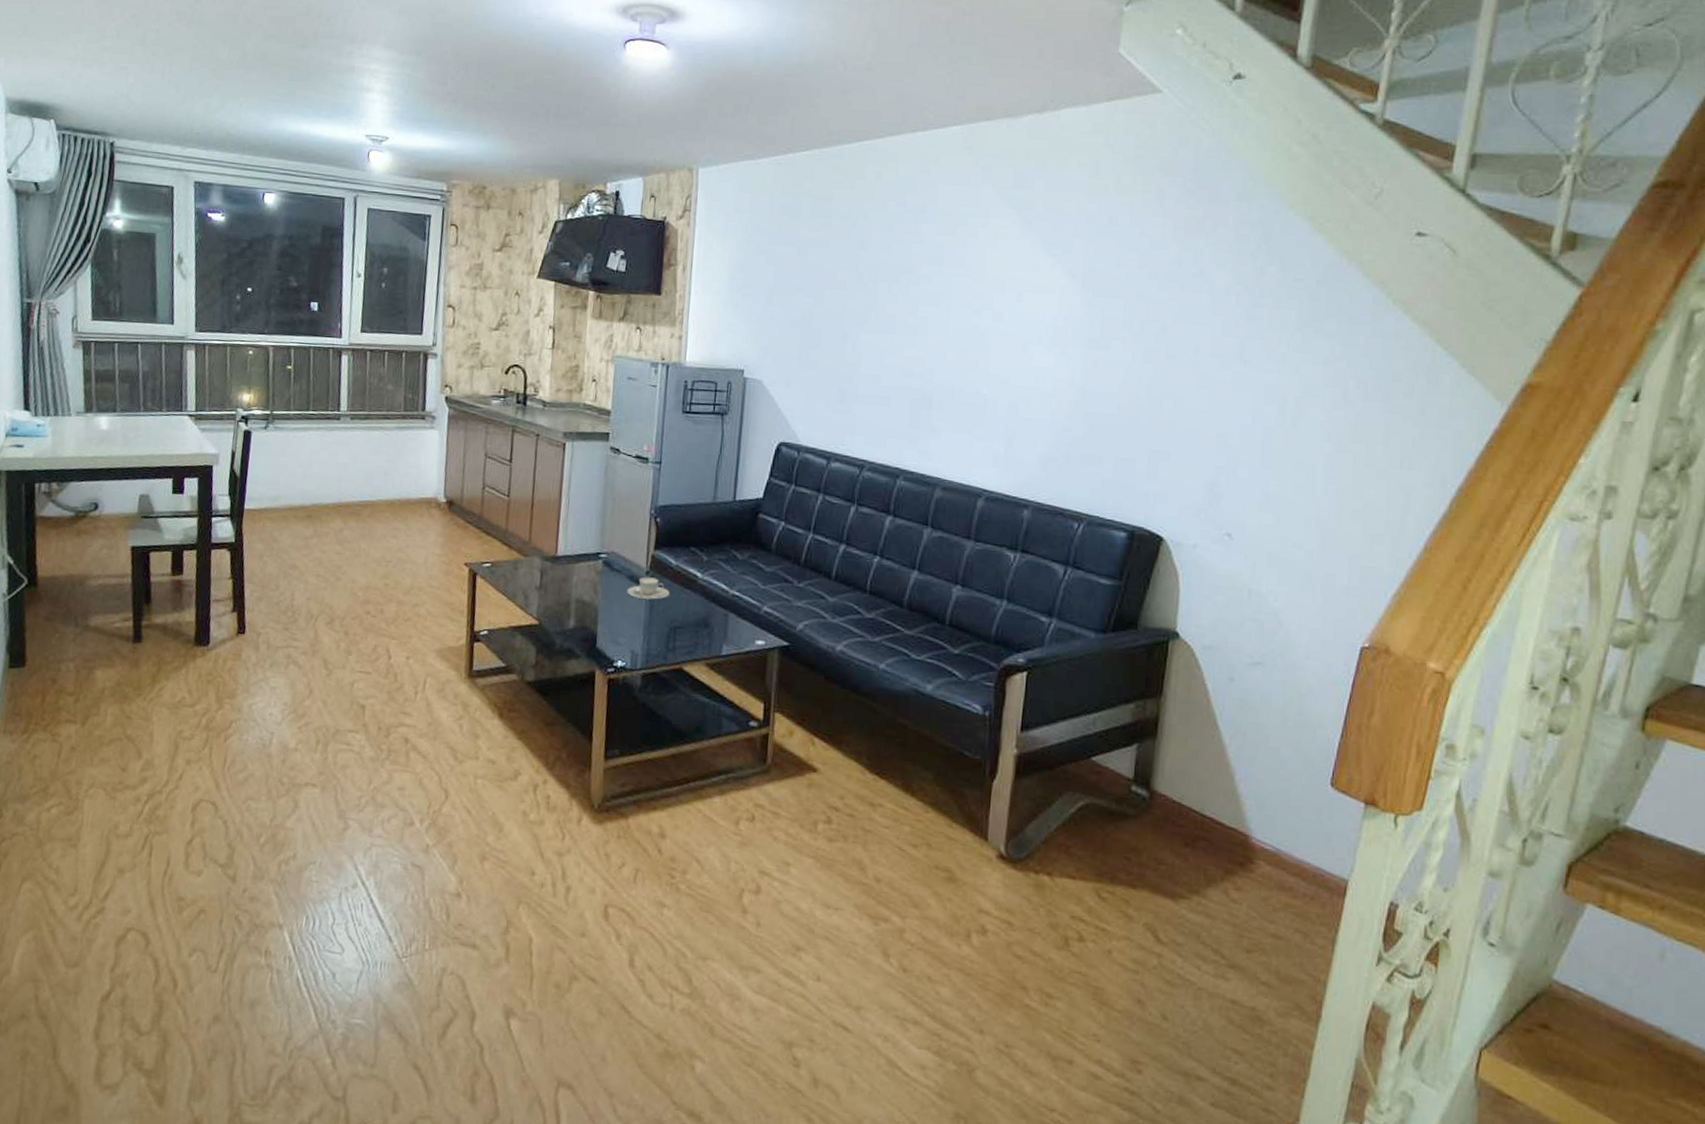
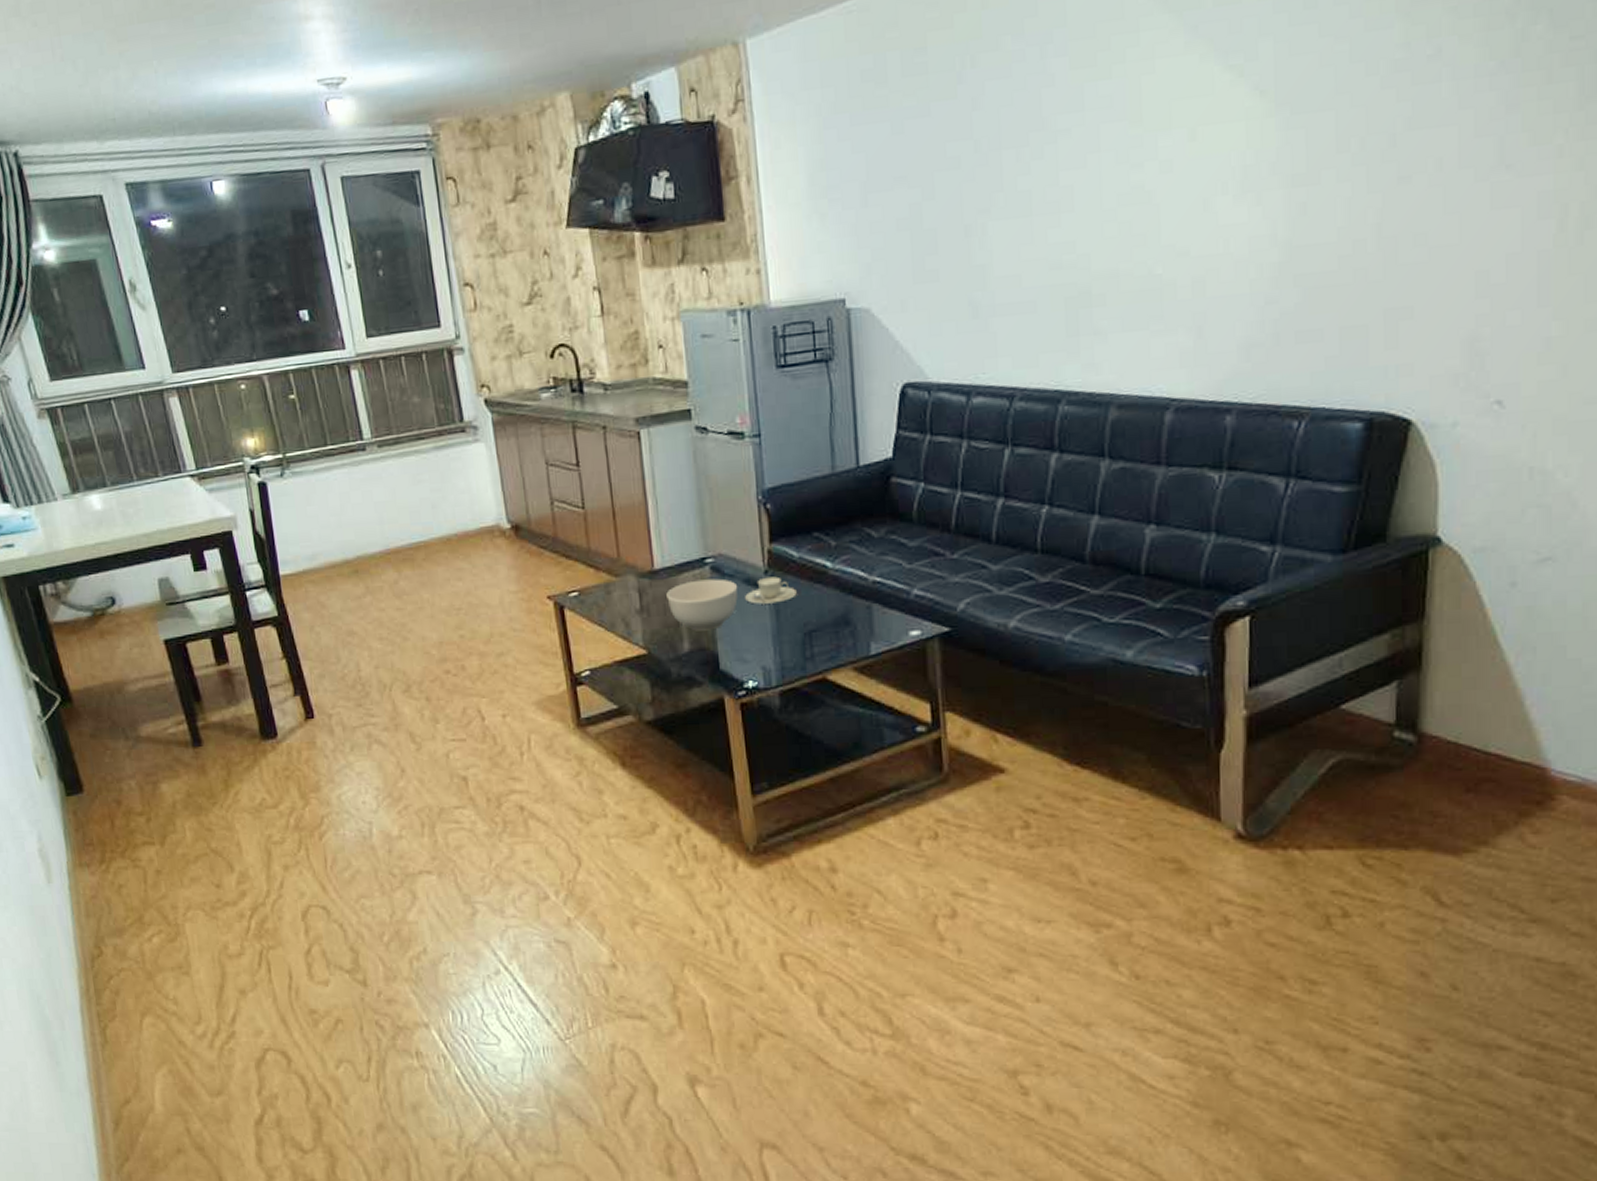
bowl: none [563,570,623,613] -> present [666,579,738,631]

